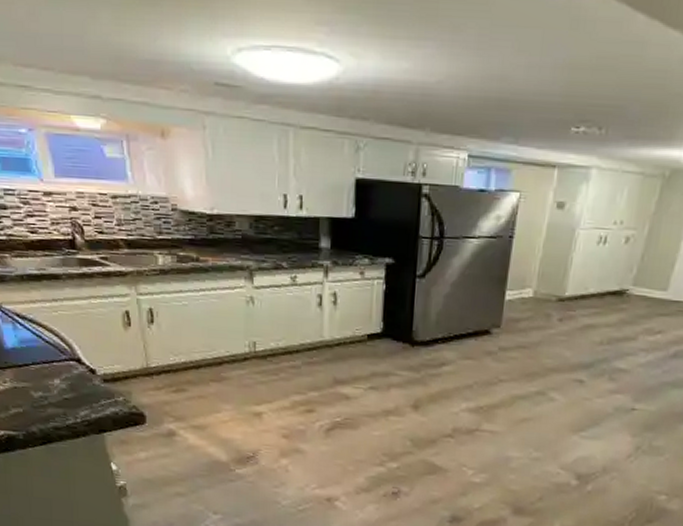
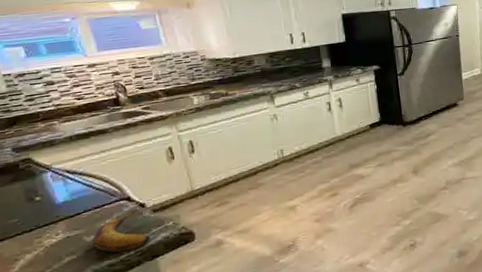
banana: none [40,374,98,418] -> present [92,209,150,253]

